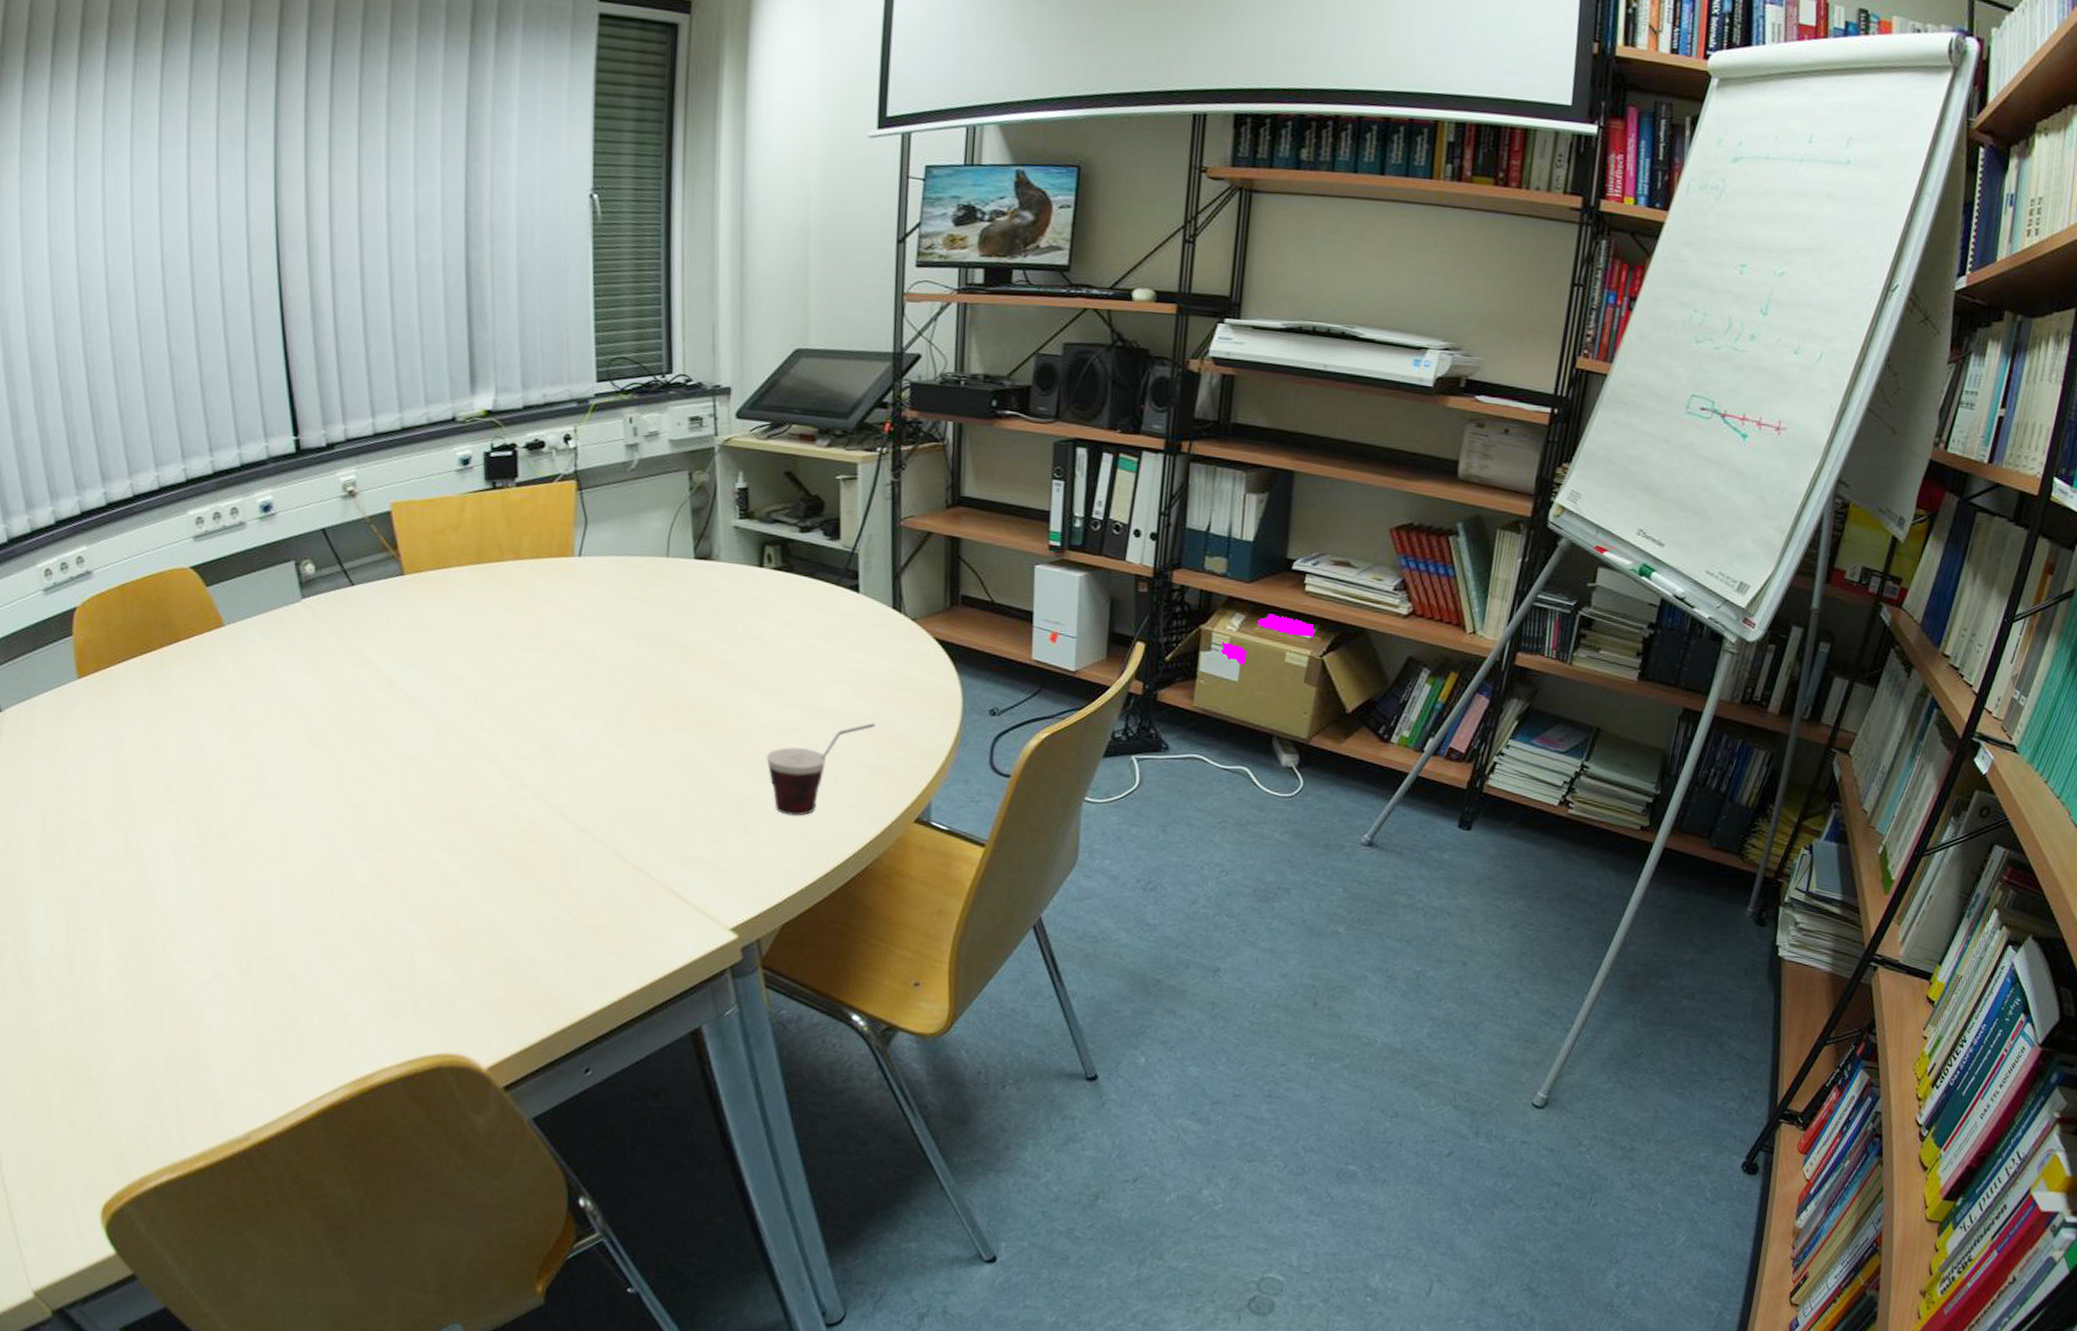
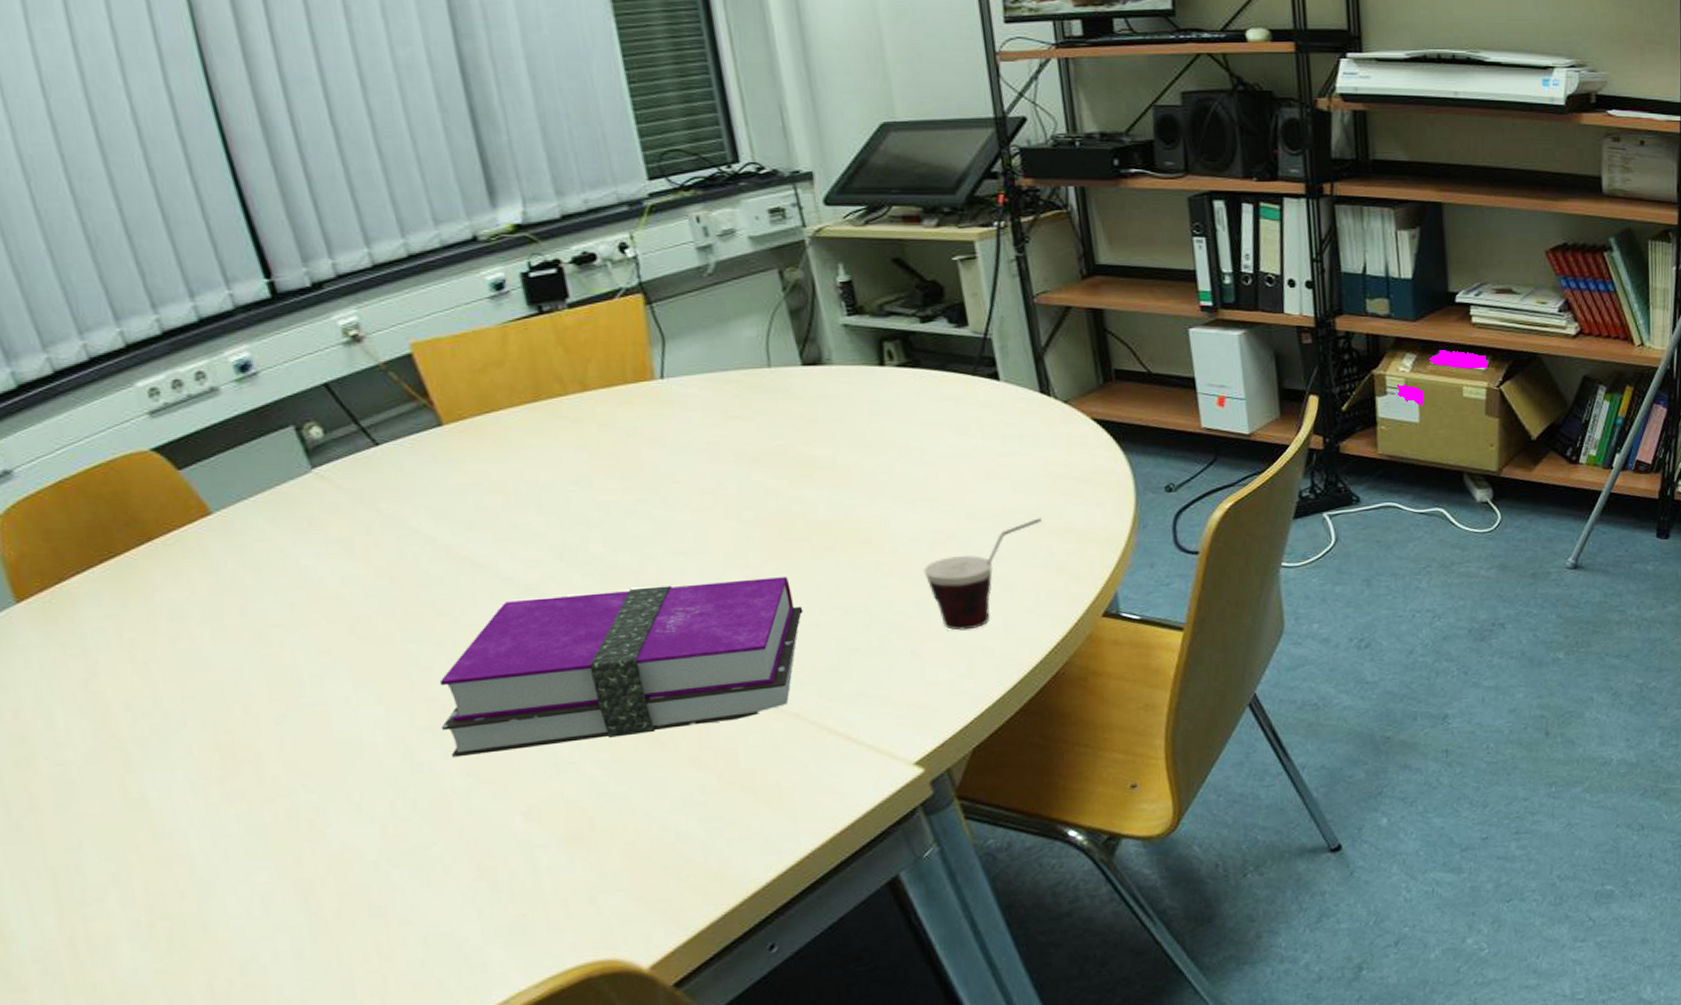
hardback book: none [361,732,661,865] -> present [439,577,803,758]

